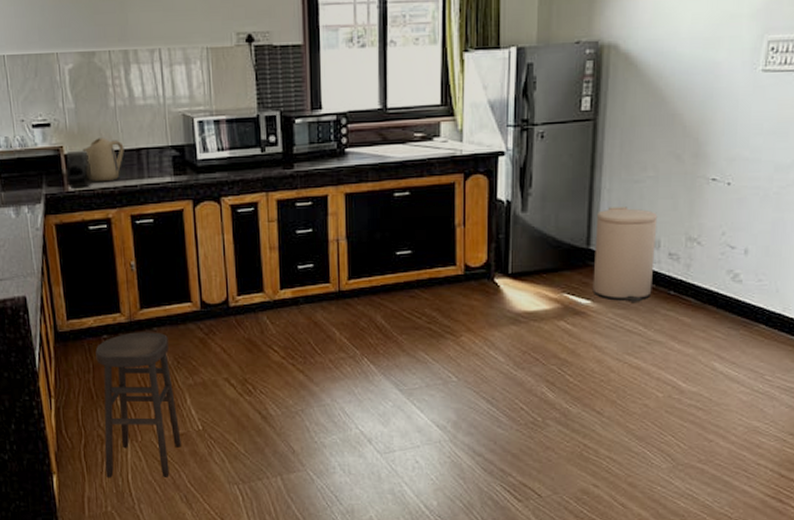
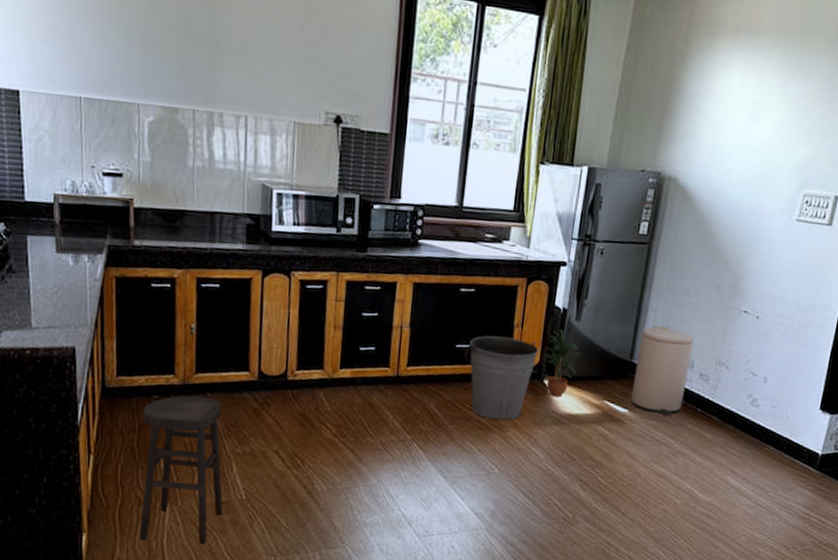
jar: present [65,150,93,189] -> none [133,204,161,244]
kettle: present [82,137,125,182] -> none [154,195,198,241]
bucket: none [406,237,486,326] -> present [464,335,540,421]
potted plant: none [490,223,533,295] -> present [543,329,582,397]

